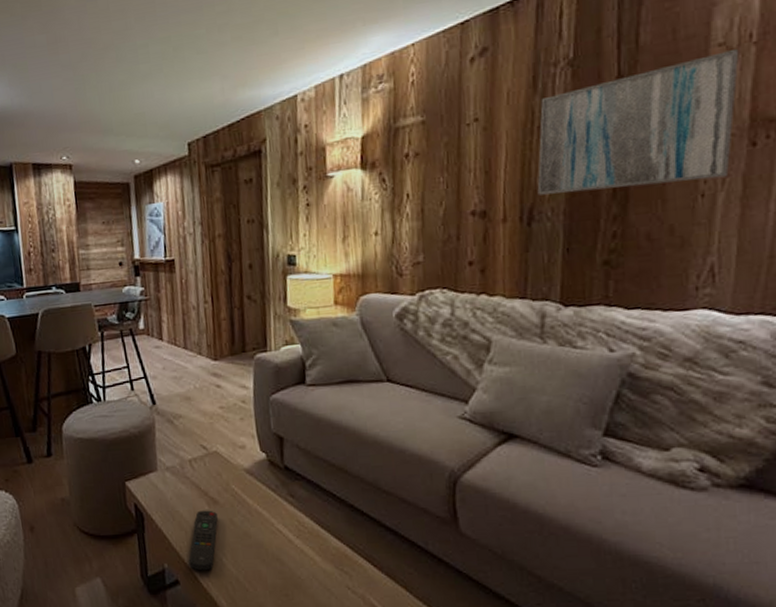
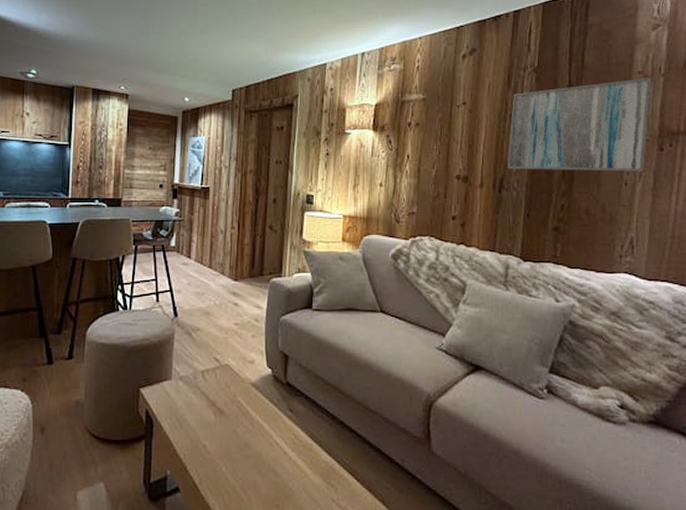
remote control: present [188,510,218,571] -> none [190,420,223,479]

